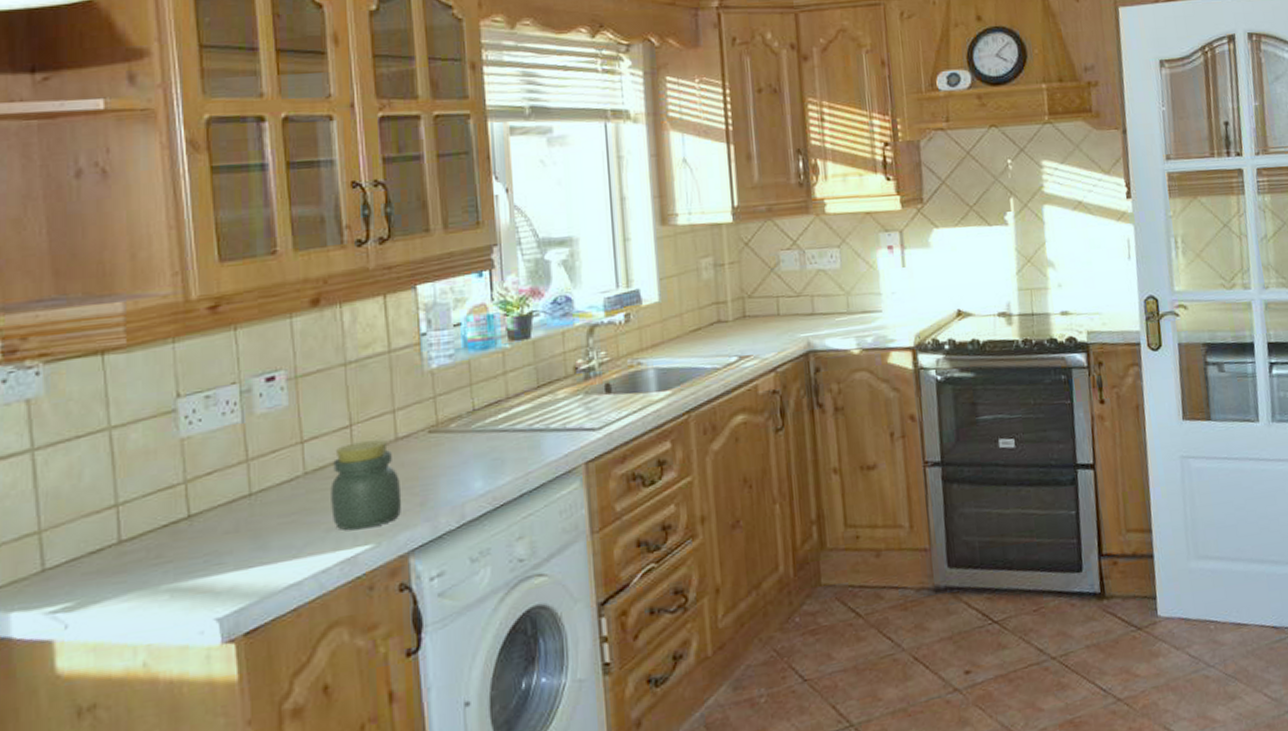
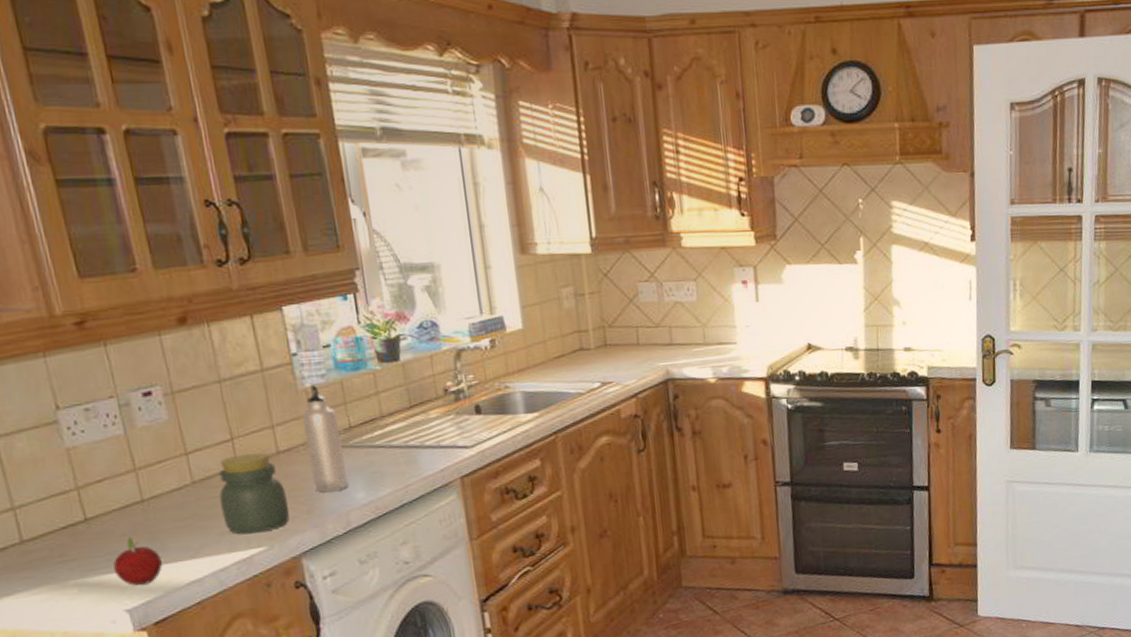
fruit: none [211,523,261,591] -> present [113,527,163,586]
water bottle: none [426,366,467,483] -> present [302,385,349,493]

